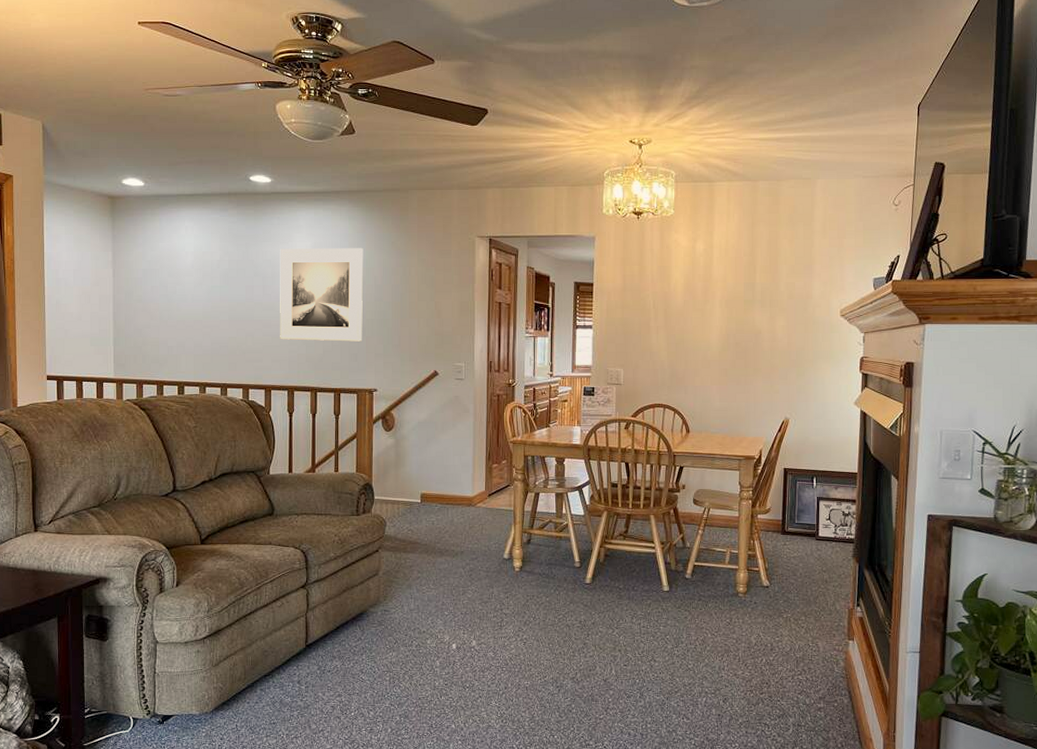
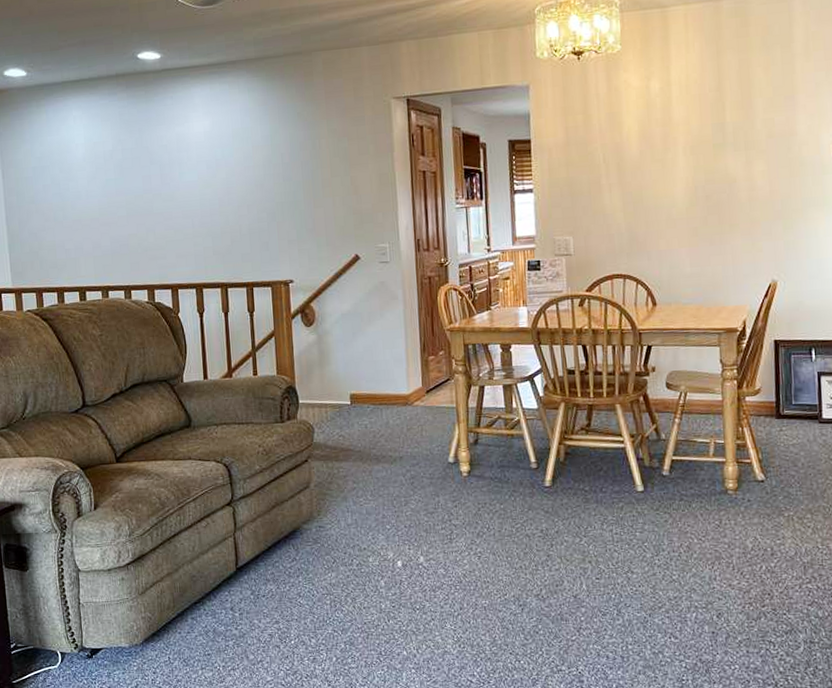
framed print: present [280,248,364,342] -> none [176,123,273,233]

